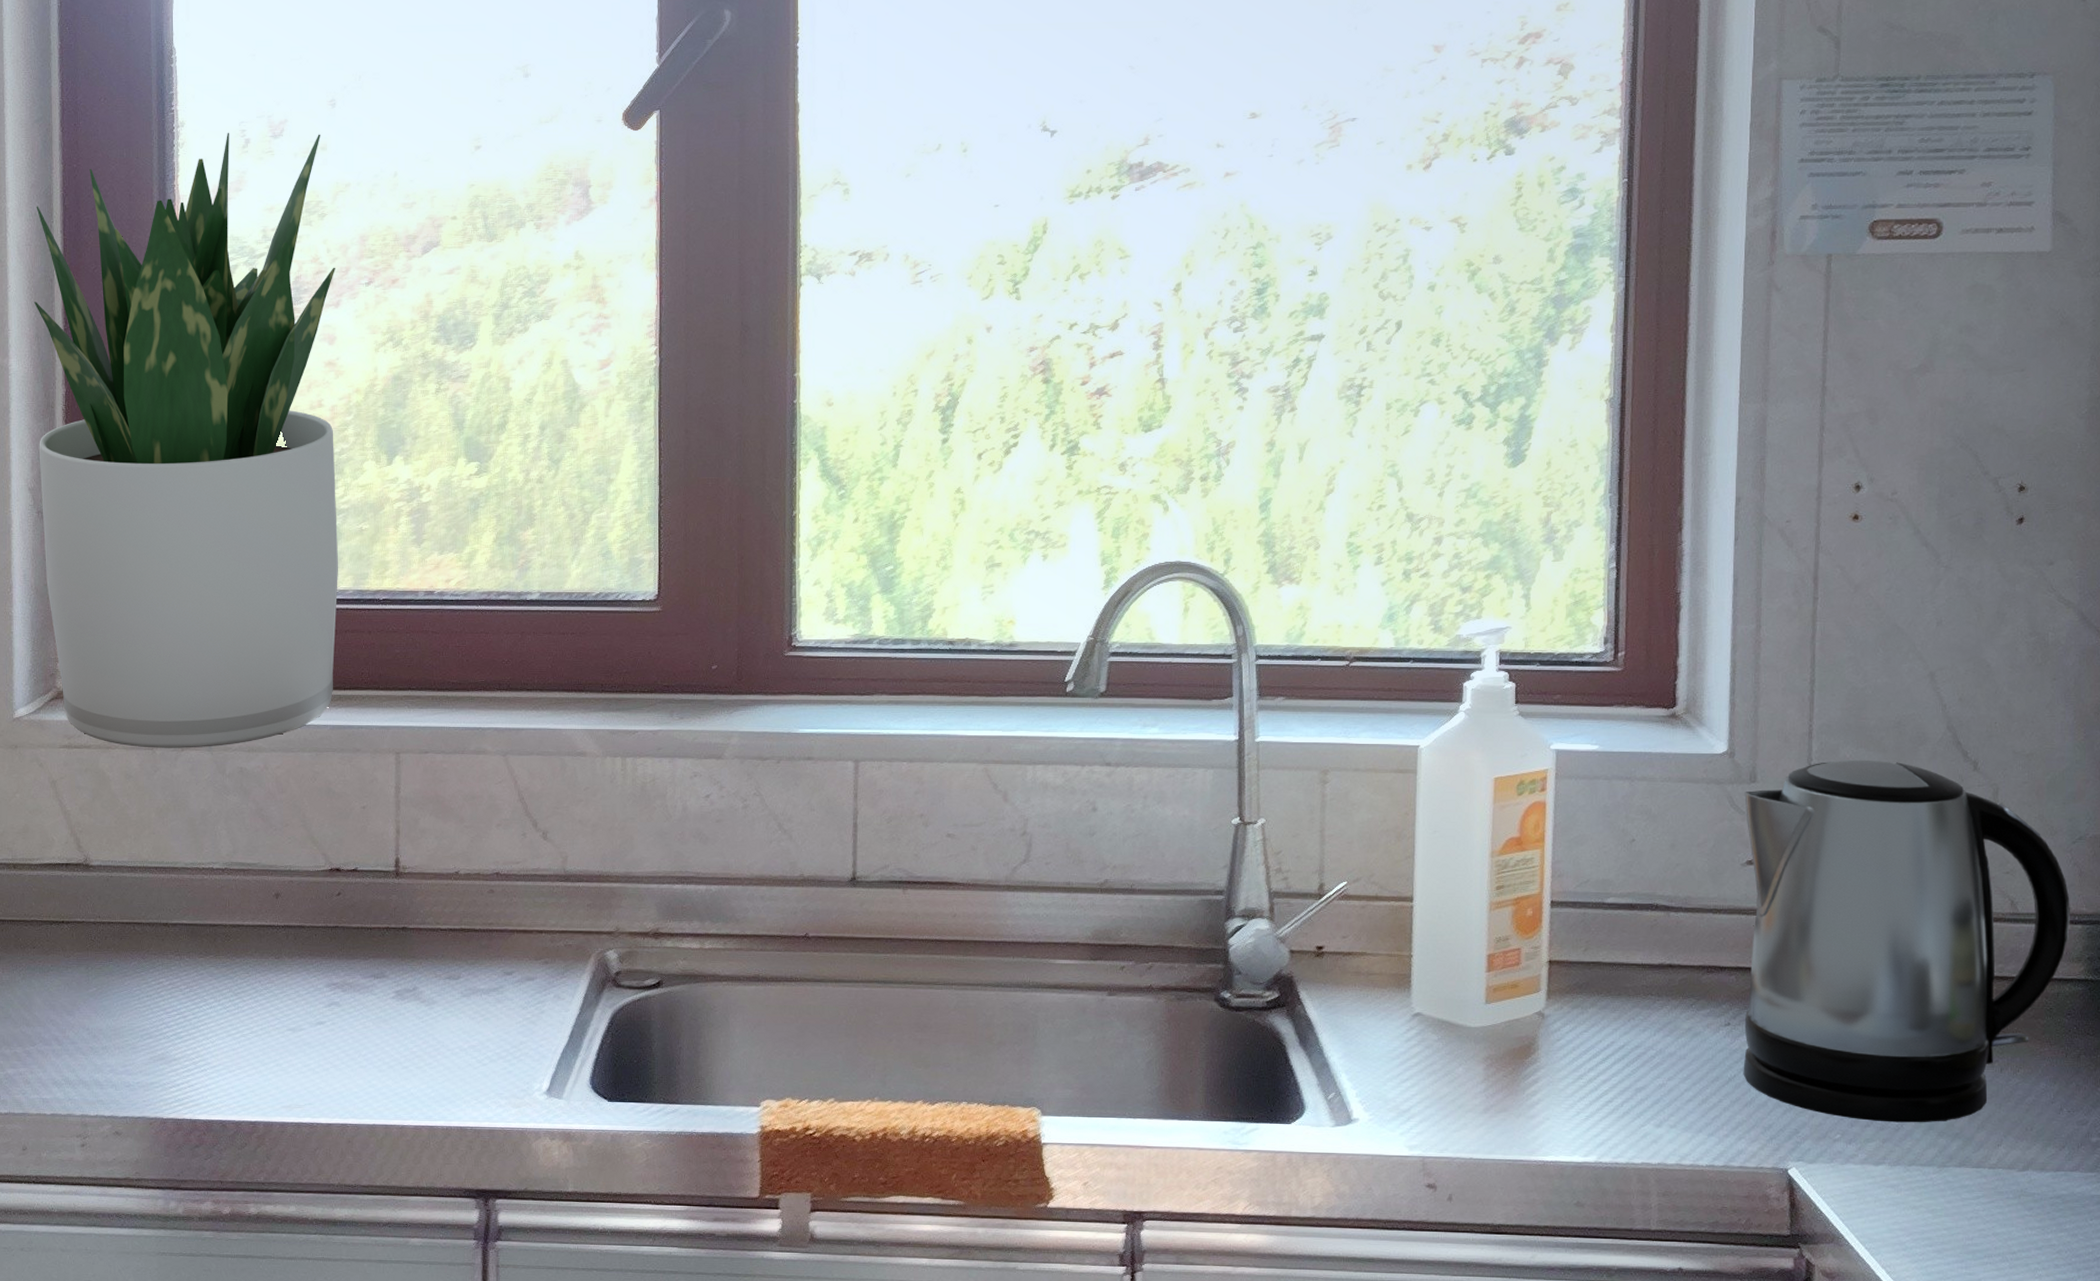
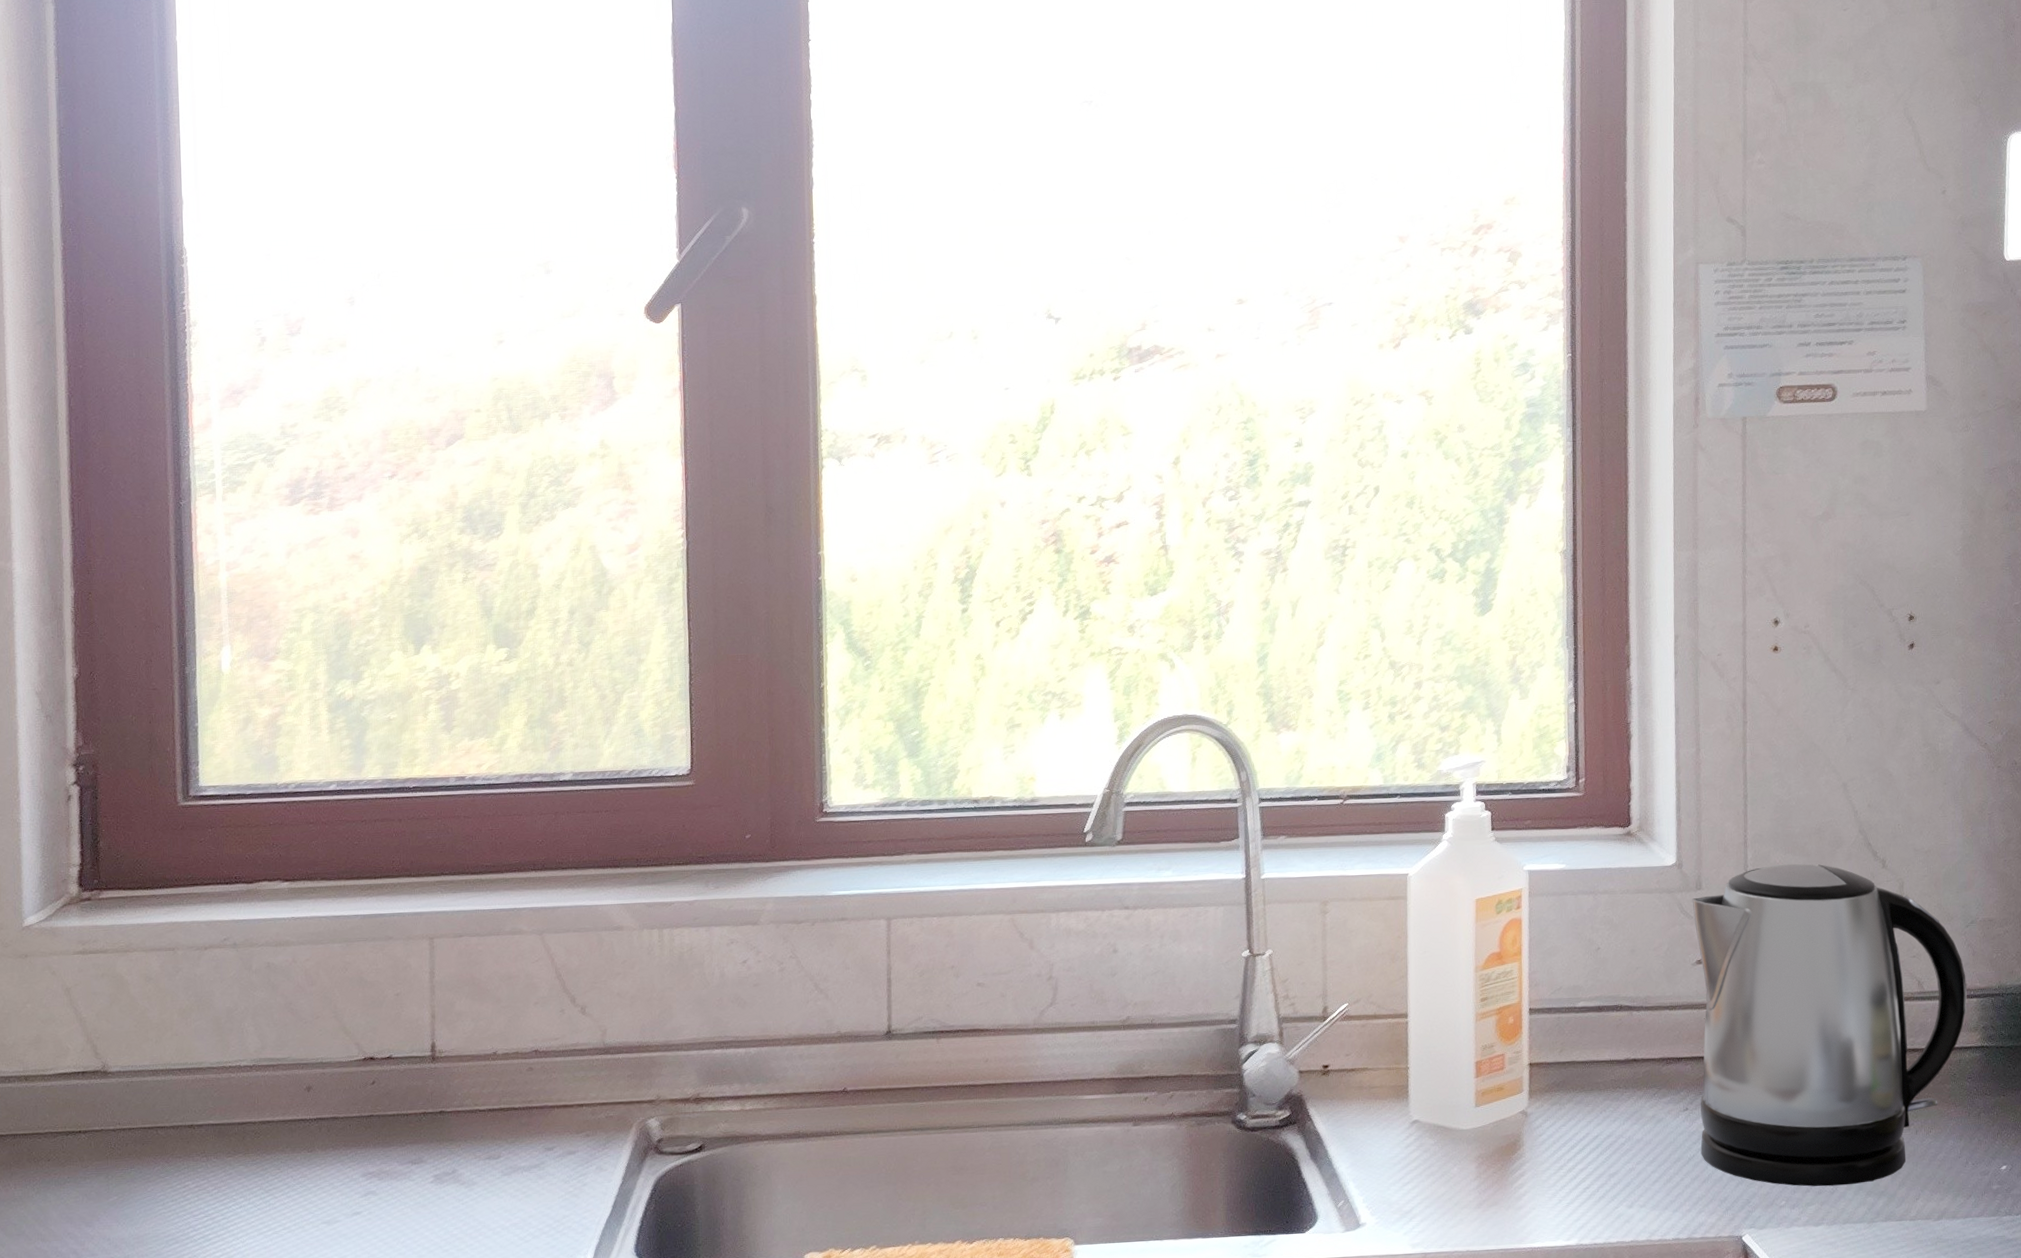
planter: present [34,132,338,748] -> none [39,331,366,949]

